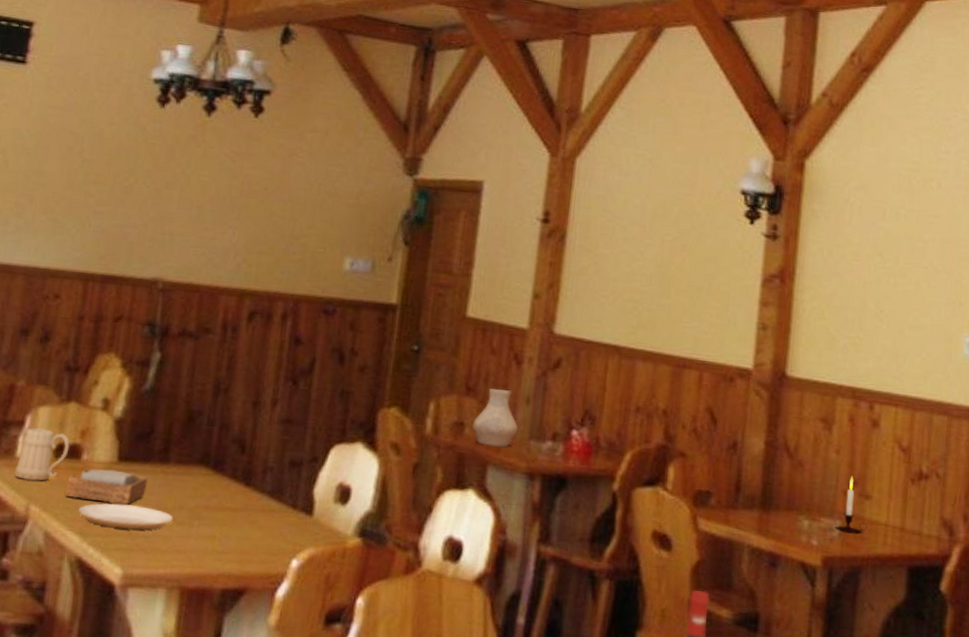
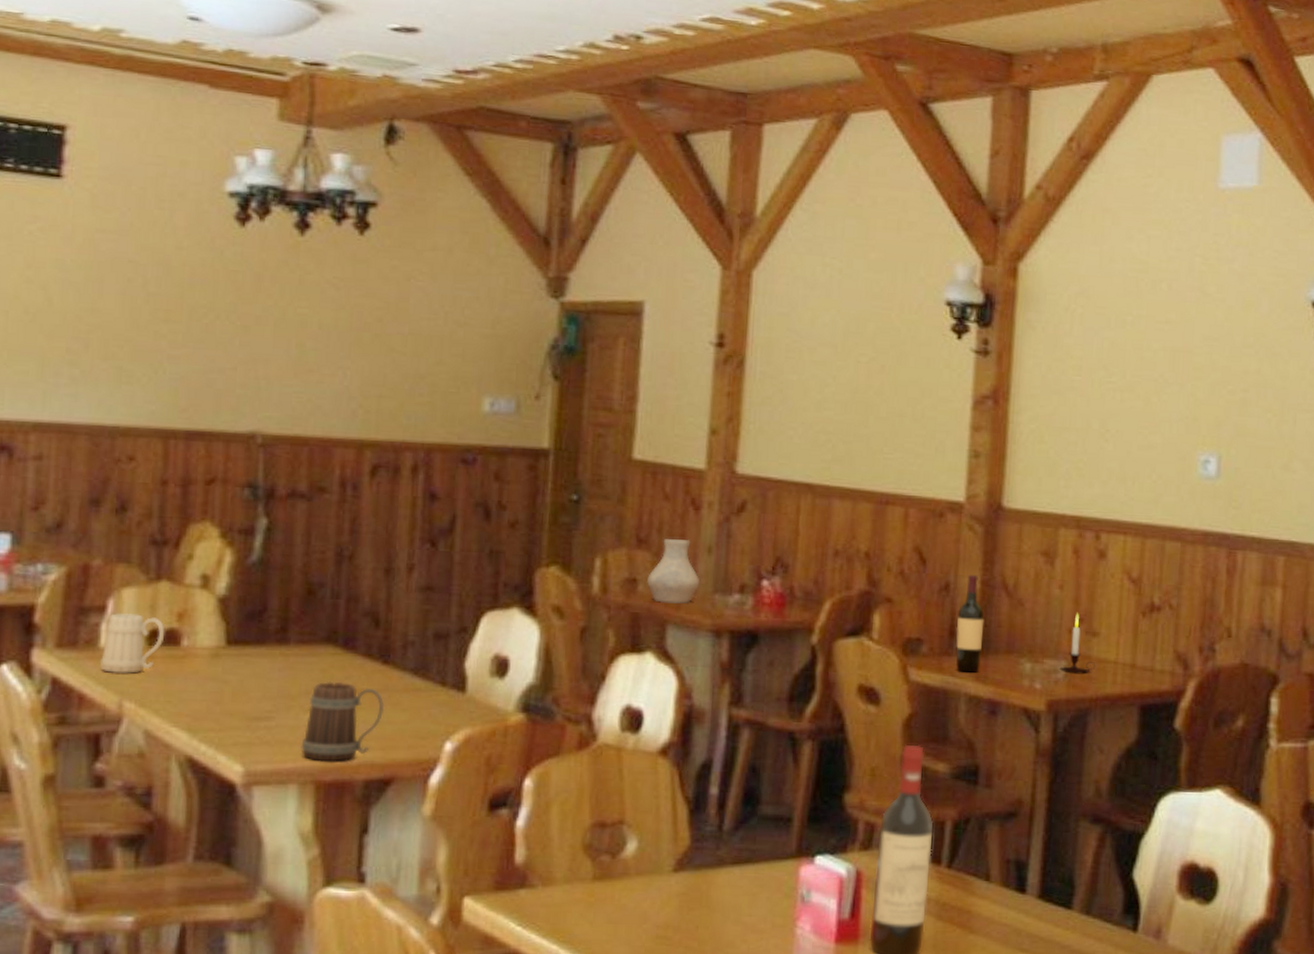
napkin holder: present [64,468,148,506] -> none [164,655,264,695]
plate: present [78,502,174,530] -> none [183,693,300,722]
beer mug: none [171,498,244,571] -> present [300,681,385,762]
wine bottle: none [741,435,768,527] -> present [956,574,985,674]

